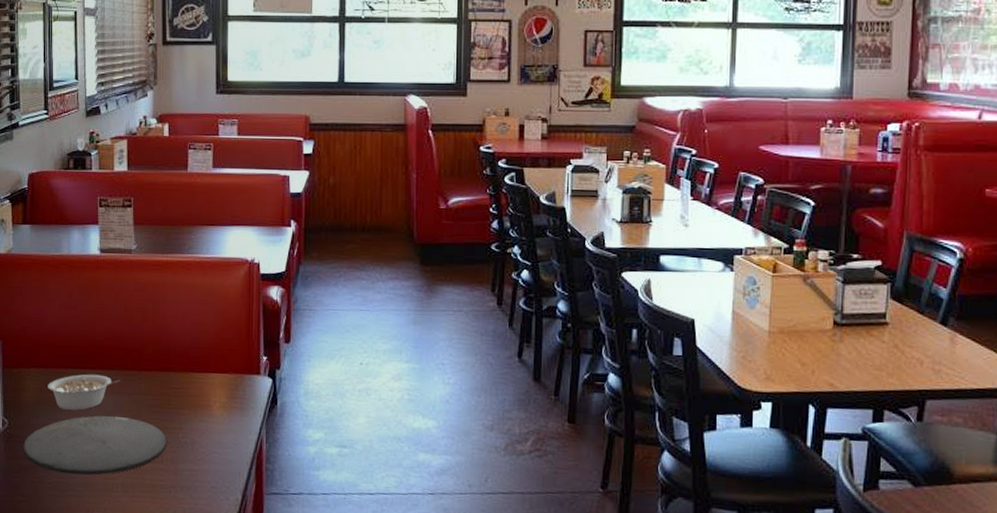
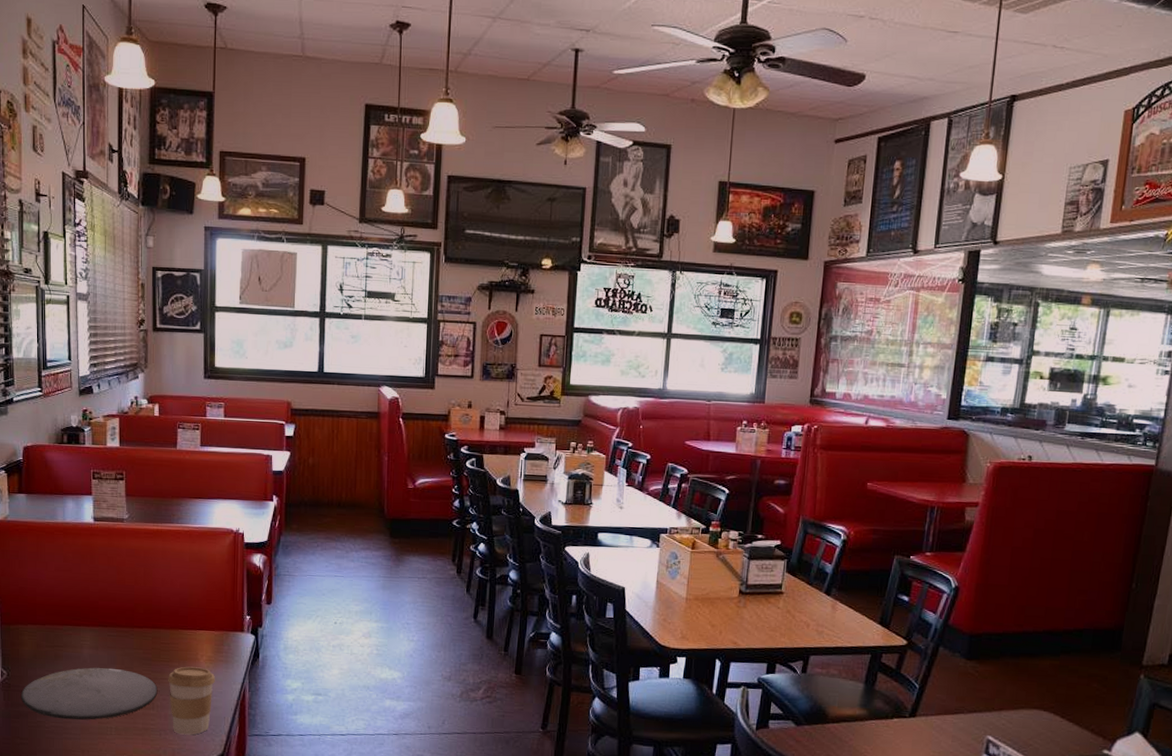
legume: present [48,374,120,410] -> none [44,630,113,663]
coffee cup: none [178,414,229,493] -> present [168,666,215,735]

